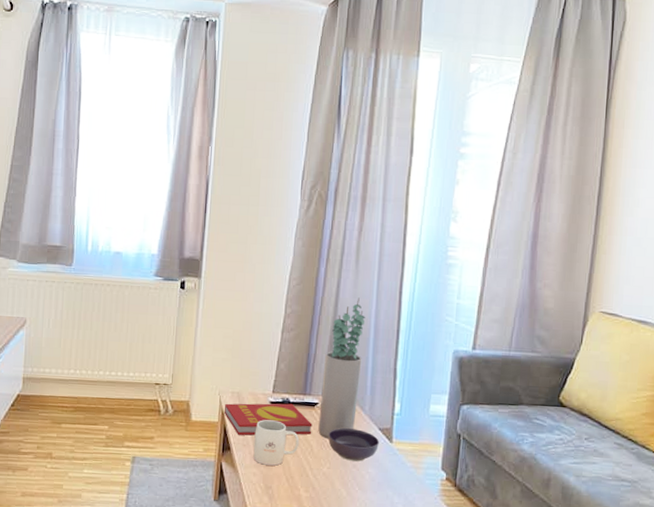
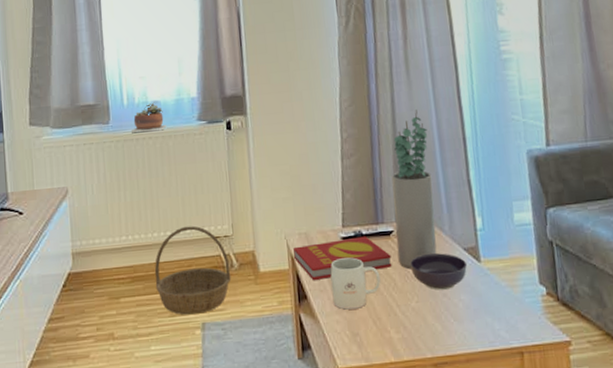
succulent plant: none [92,252,125,280] -> present [132,102,167,134]
basket: none [95,370,165,448] -> present [154,226,231,315]

